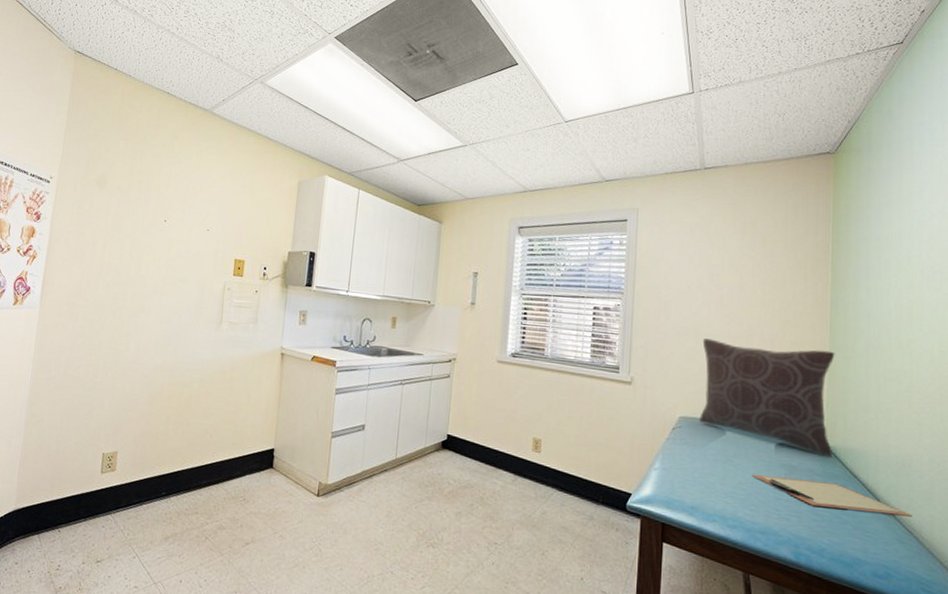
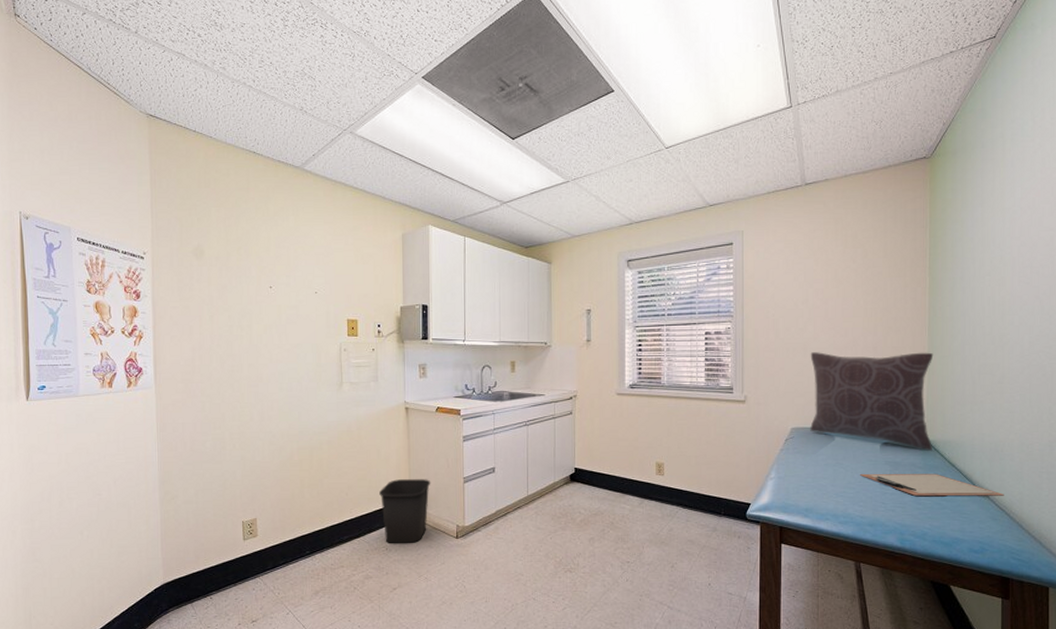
waste bin: none [244,426,298,497] -> present [379,479,431,544]

